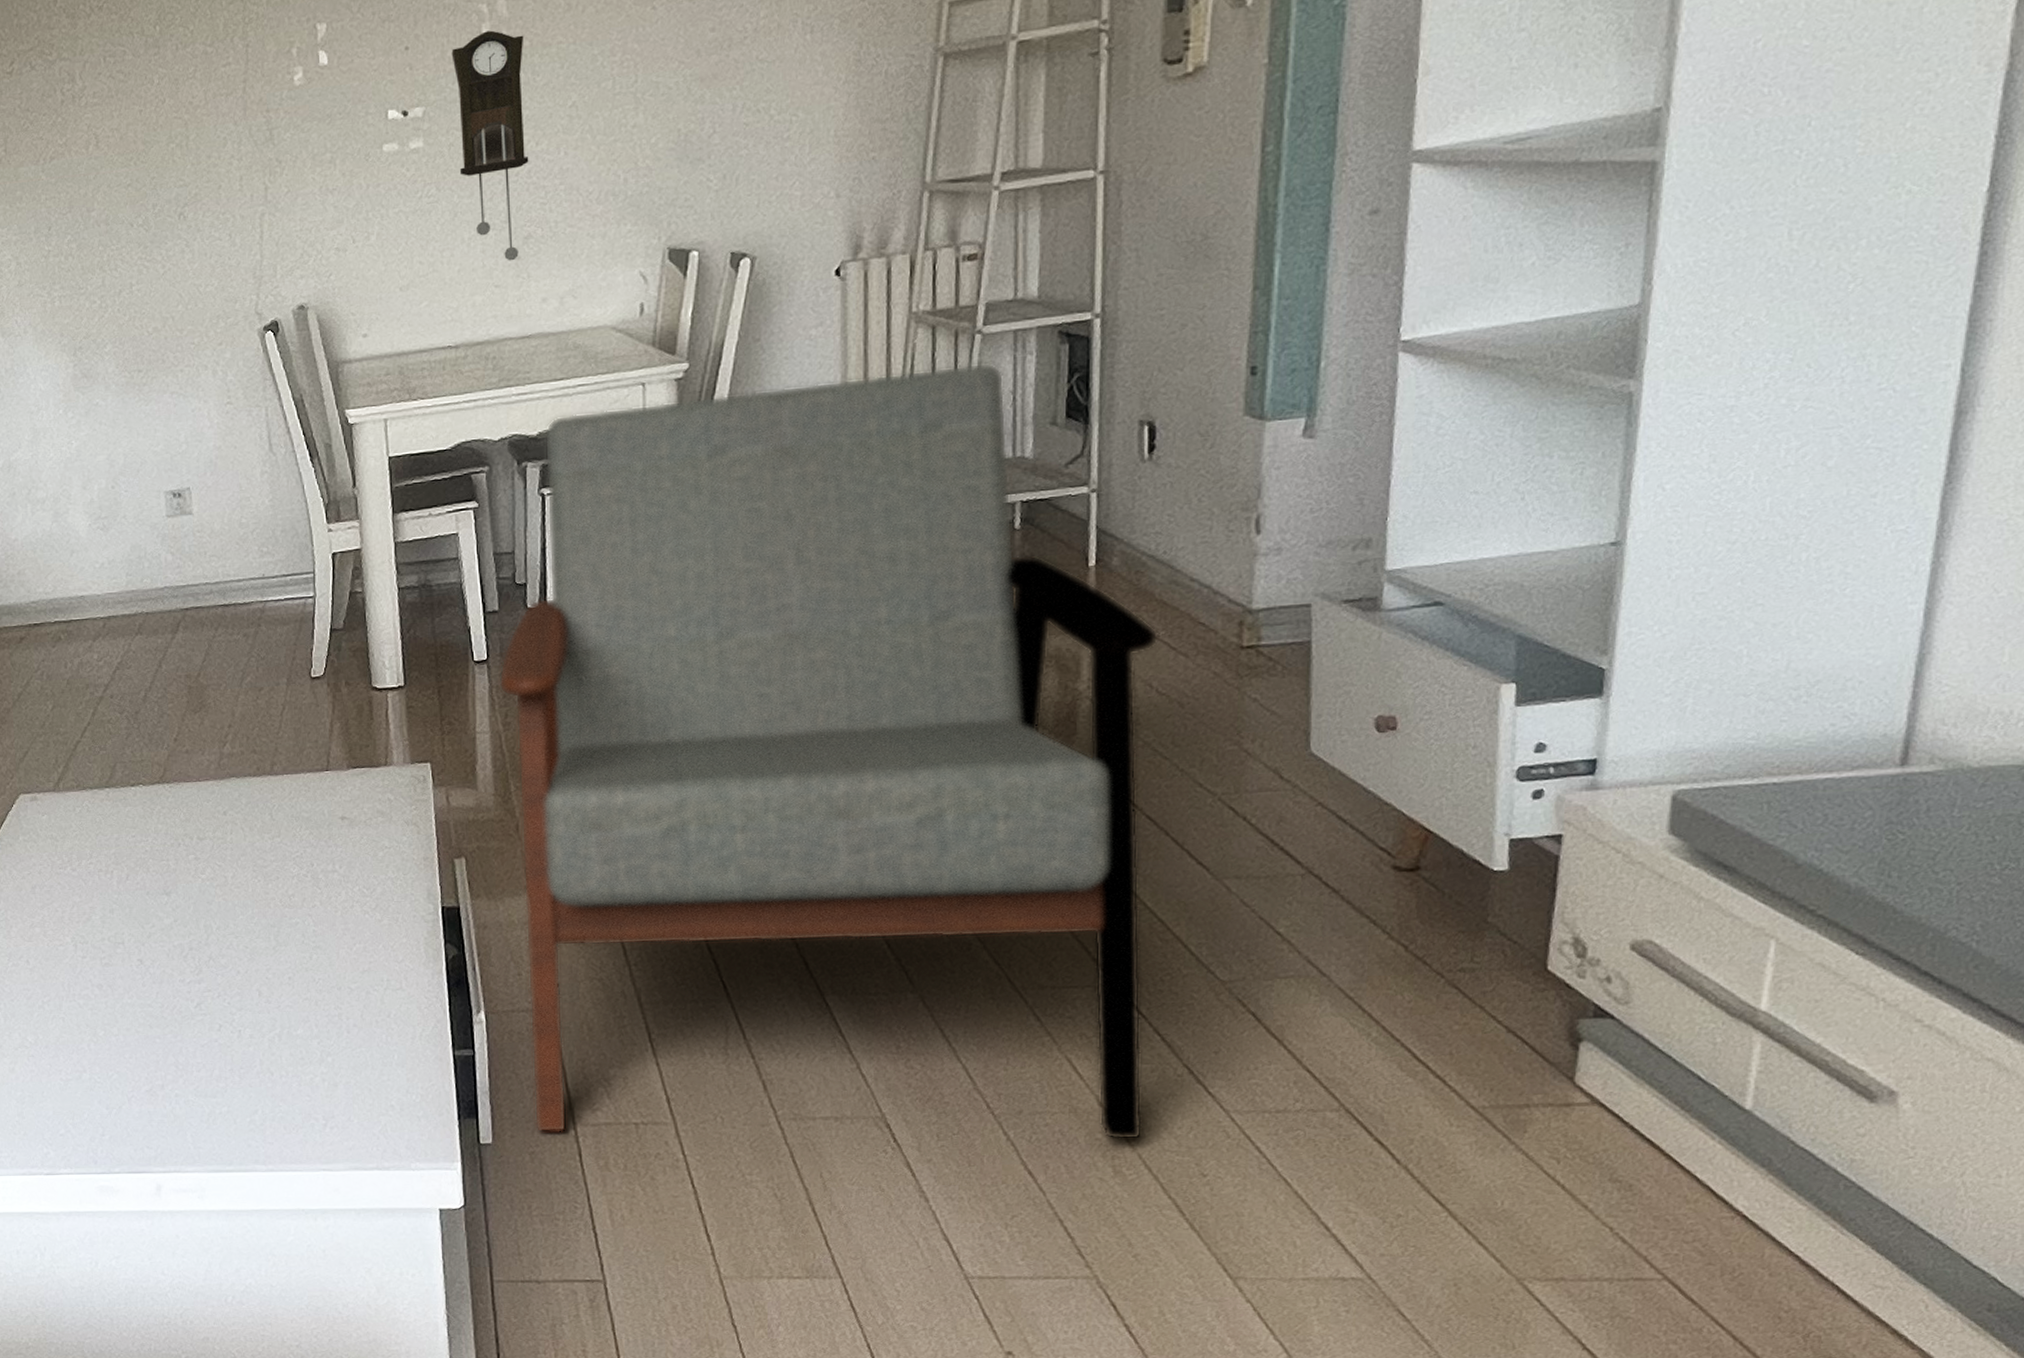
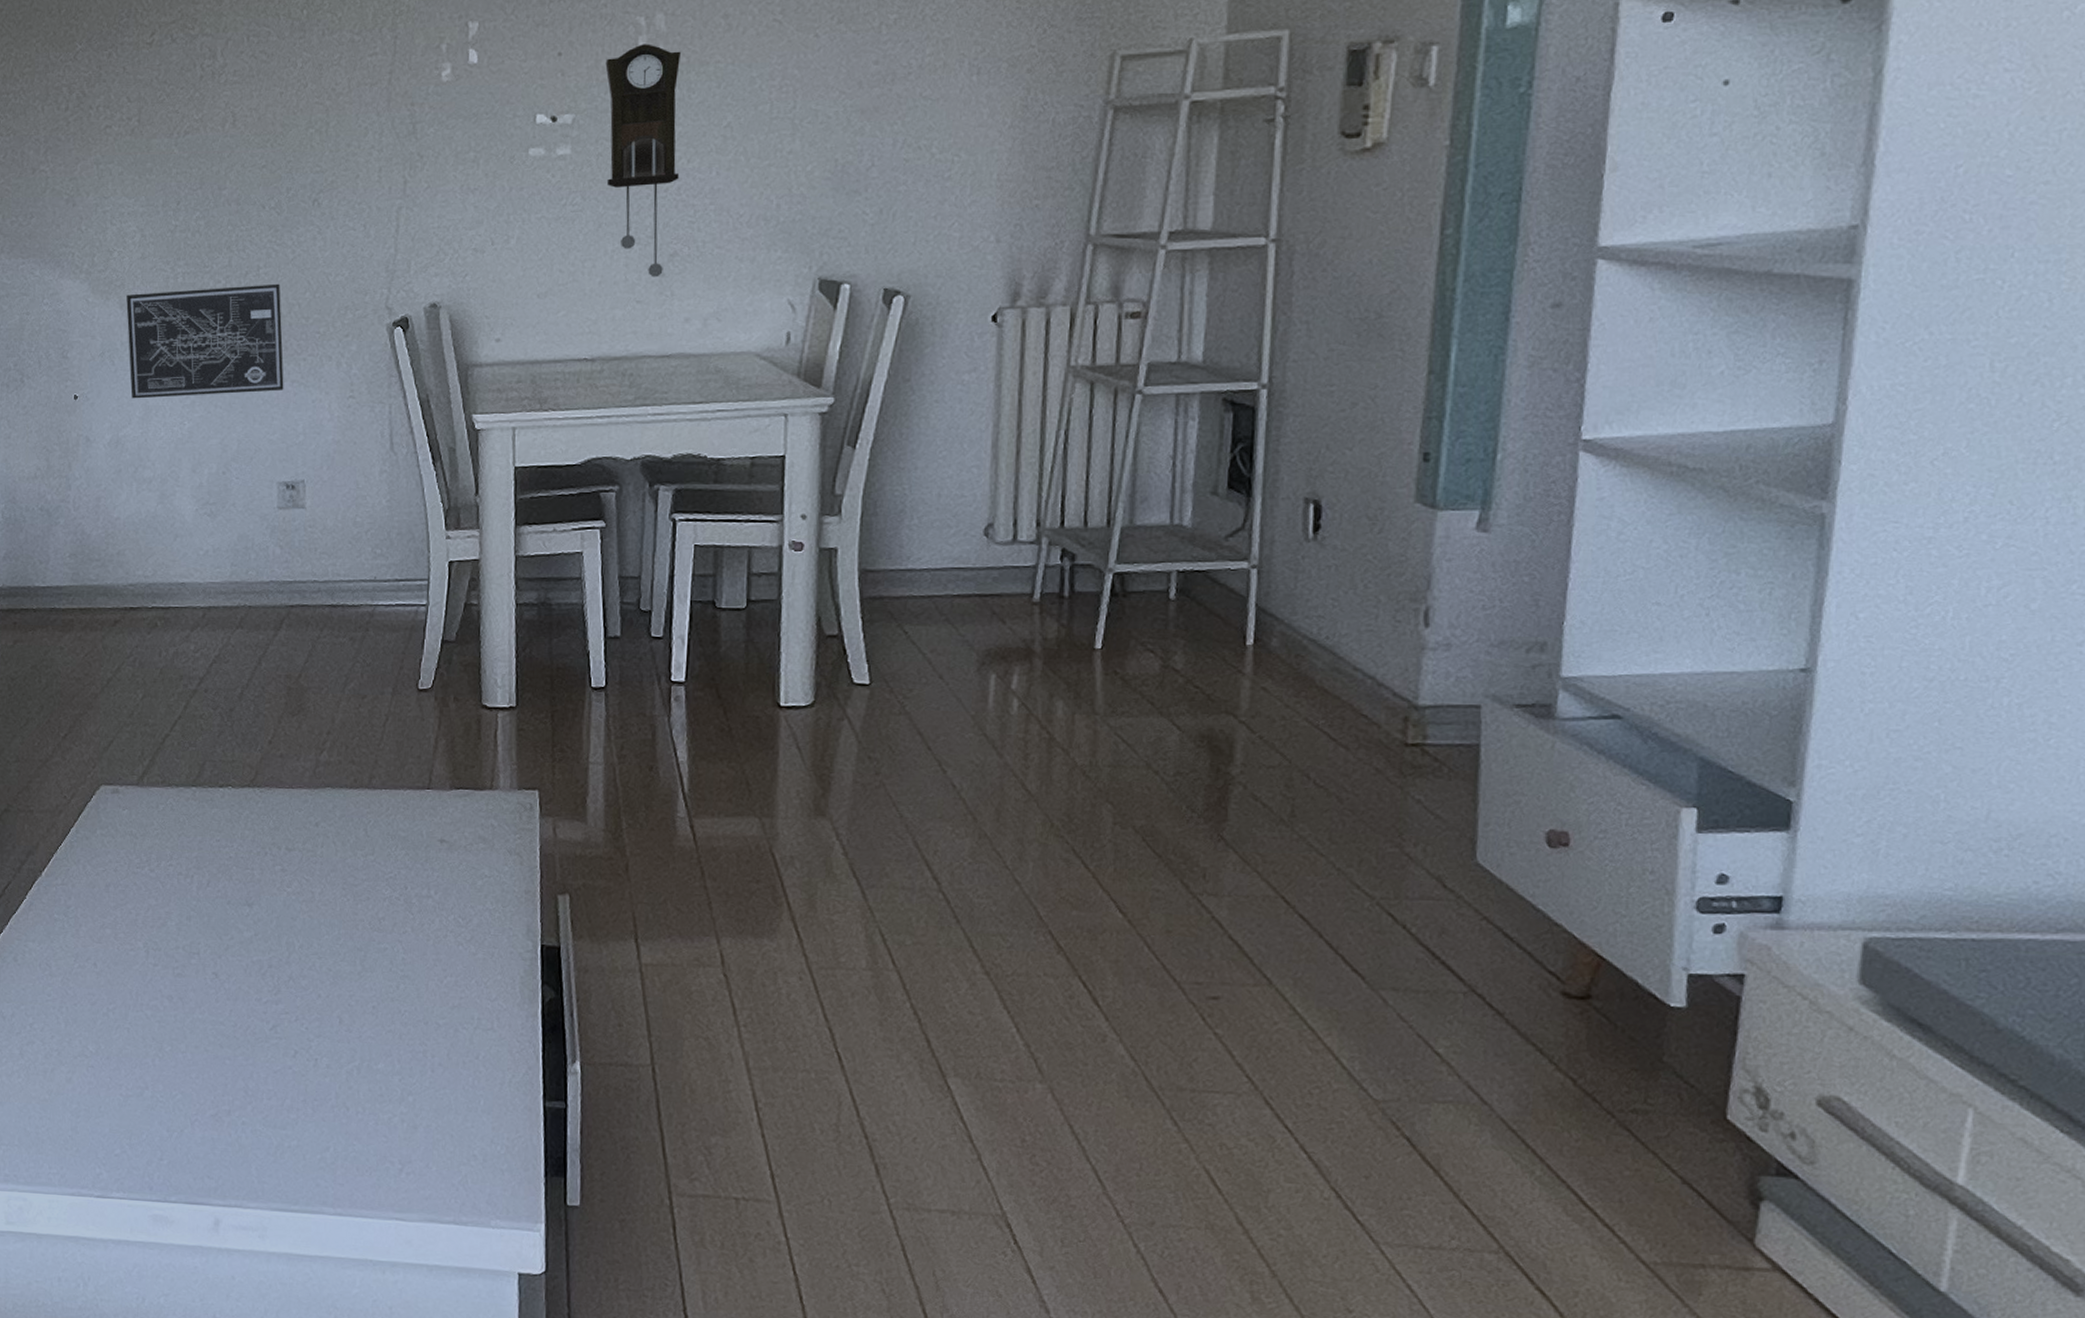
wall art: none [7,299,164,423] -> present [126,283,284,399]
armchair: present [499,362,1159,1140] -> none [616,424,1318,1266]

